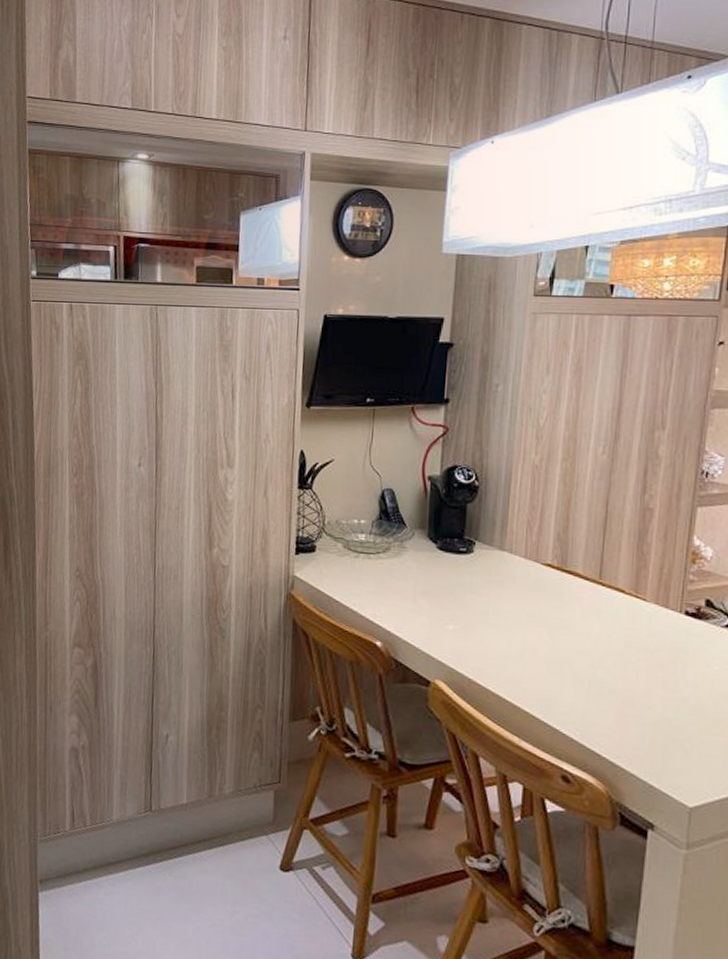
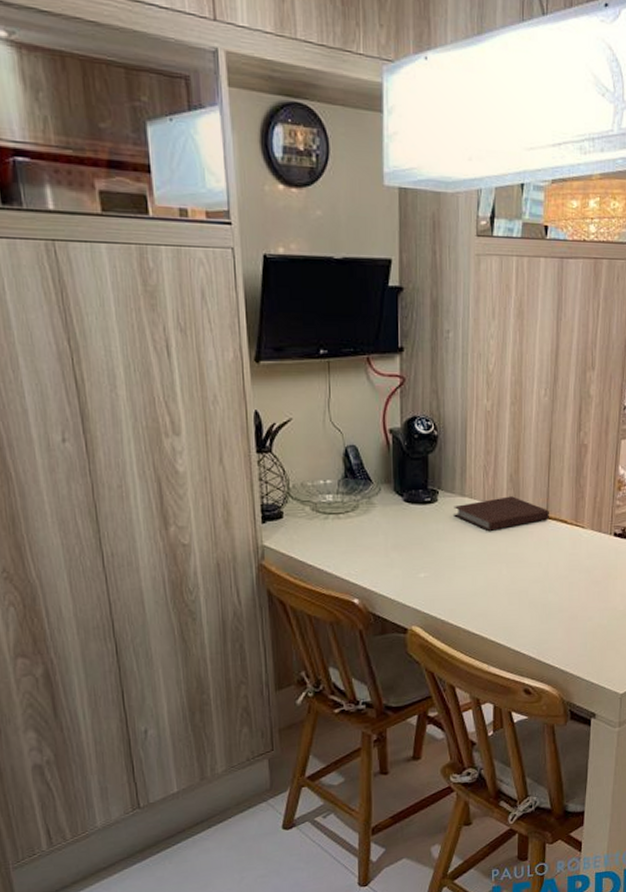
notebook: none [490,555,603,591] -> present [454,496,549,531]

